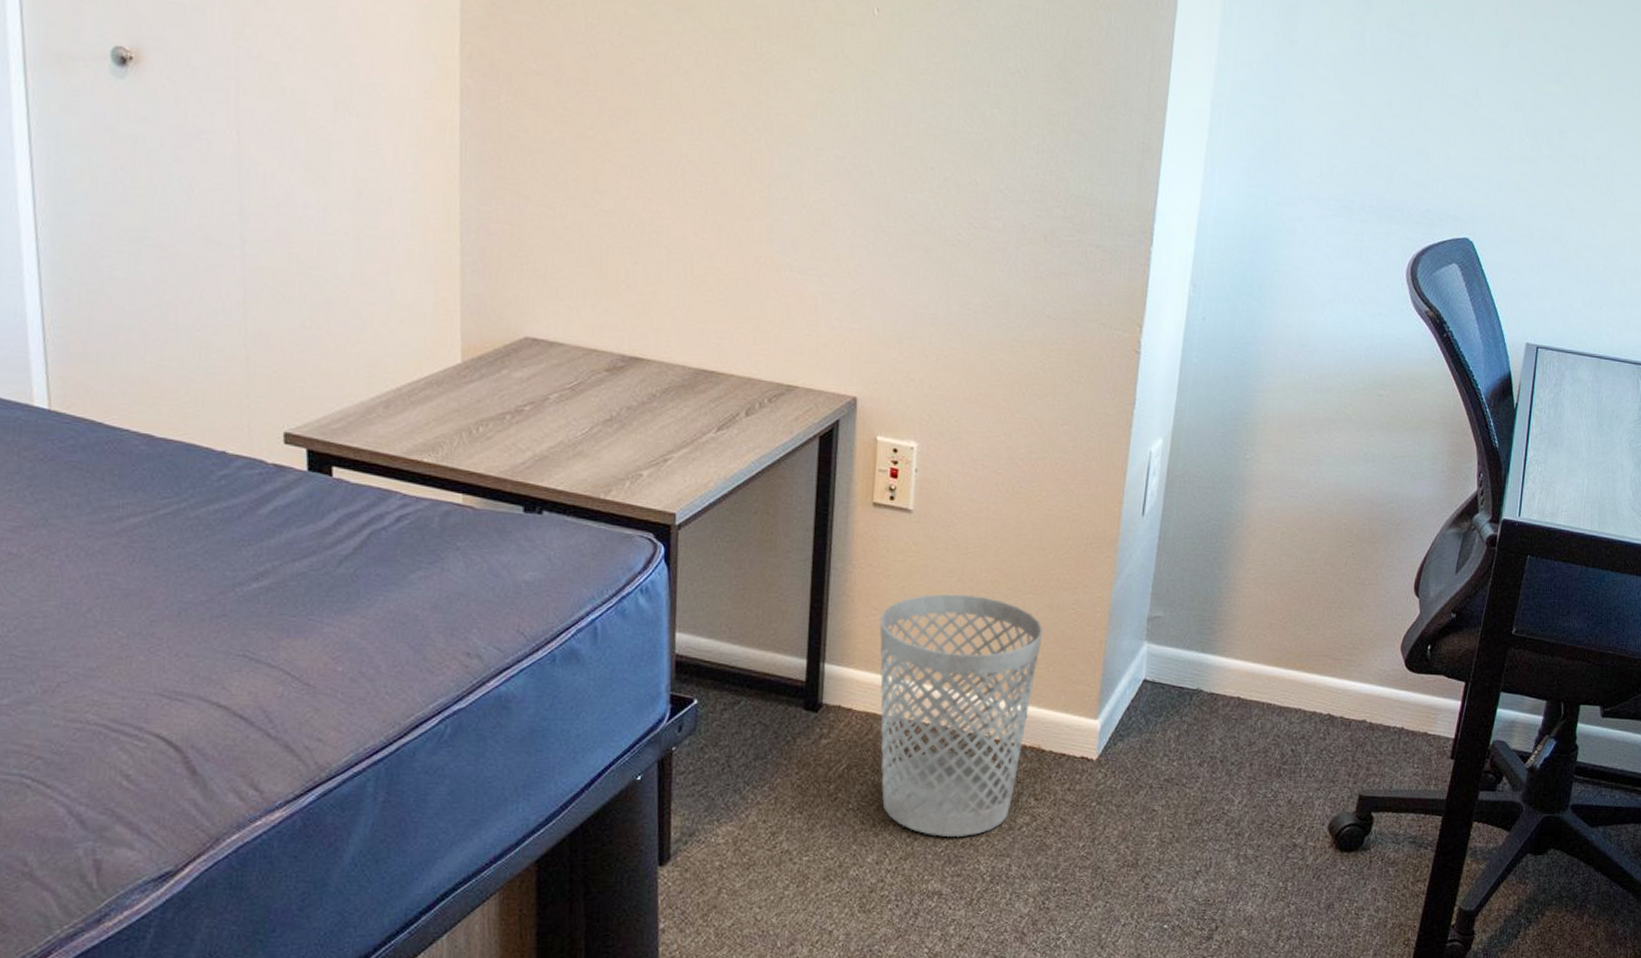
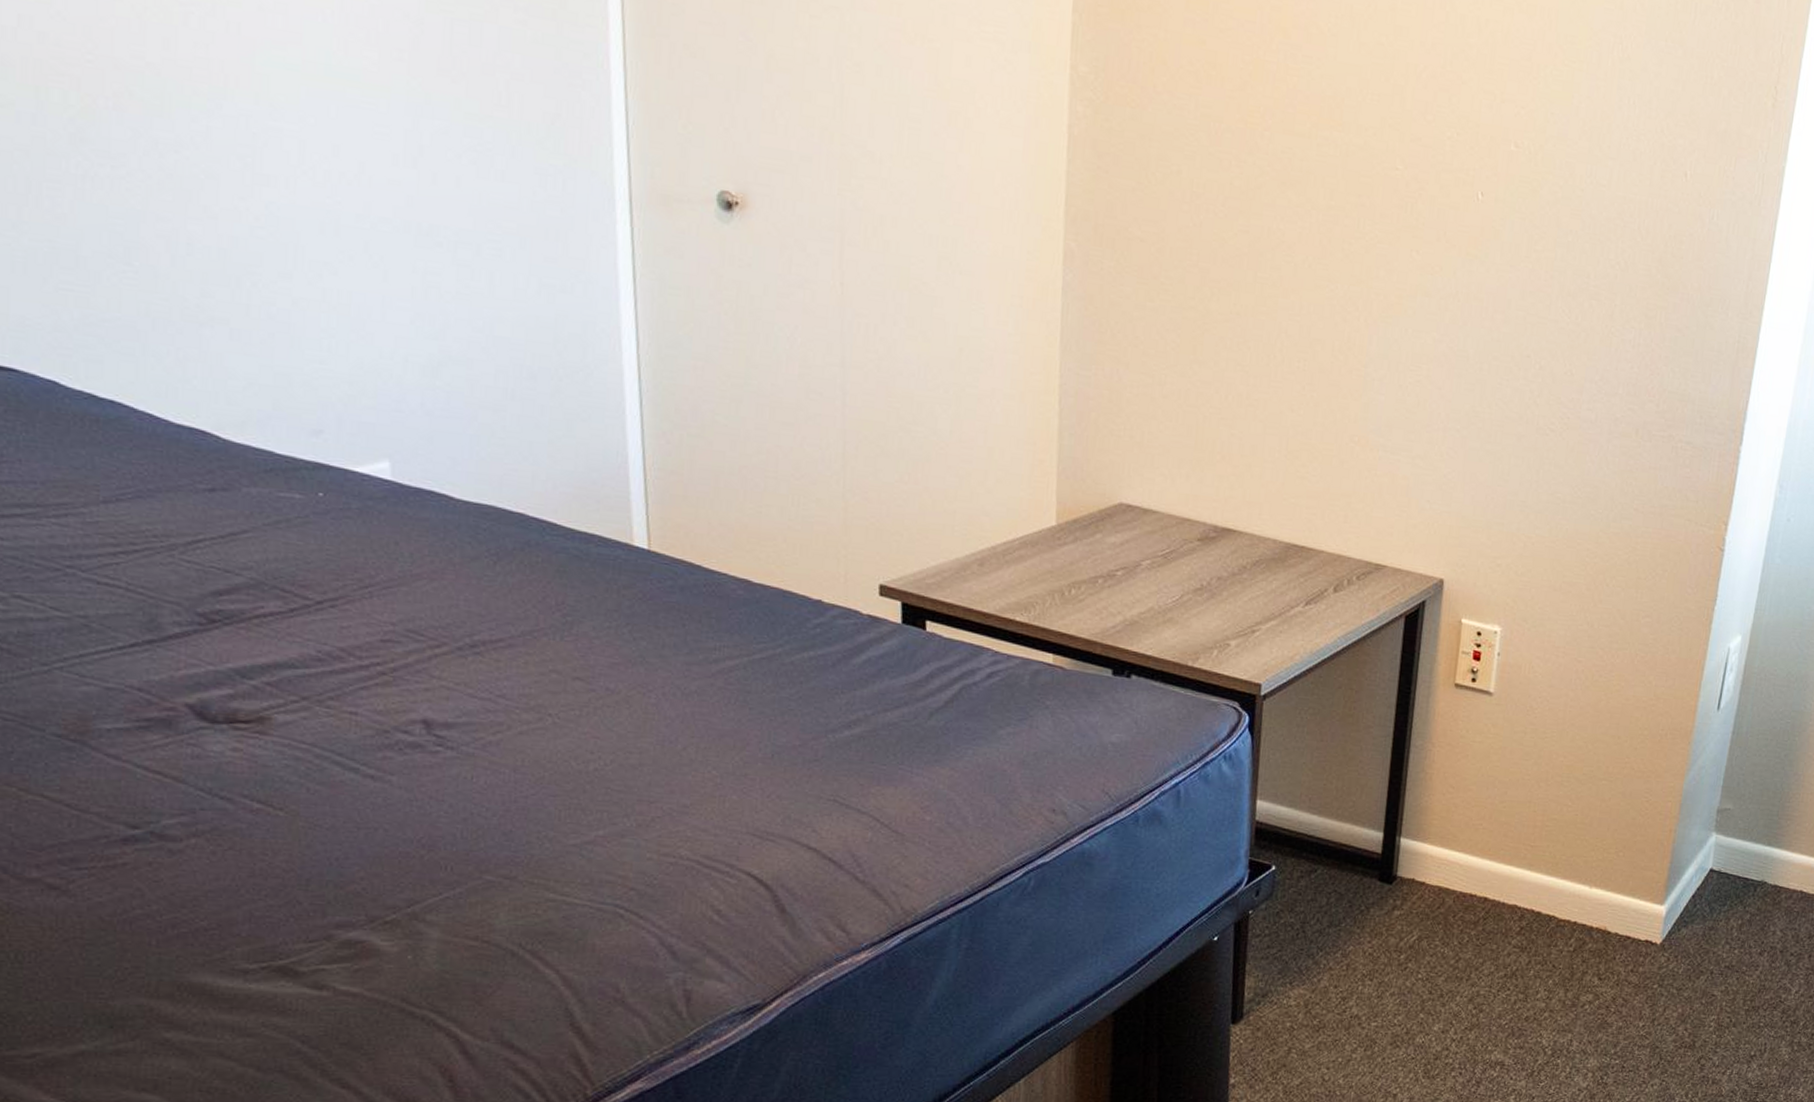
wastebasket: present [879,593,1043,838] -> none [1450,775,1615,1012]

